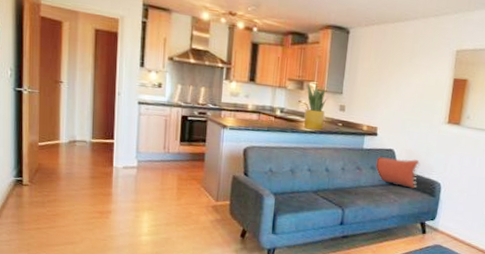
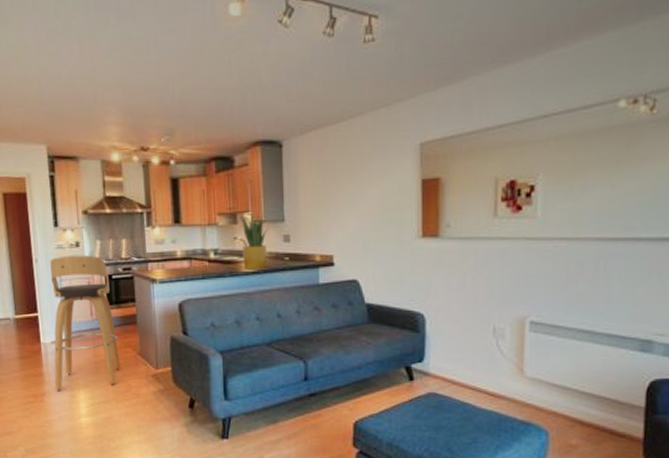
bar stool: none [121,93,185,211] -> present [50,255,120,391]
pillow: present [375,157,421,189] -> none [337,289,395,325]

